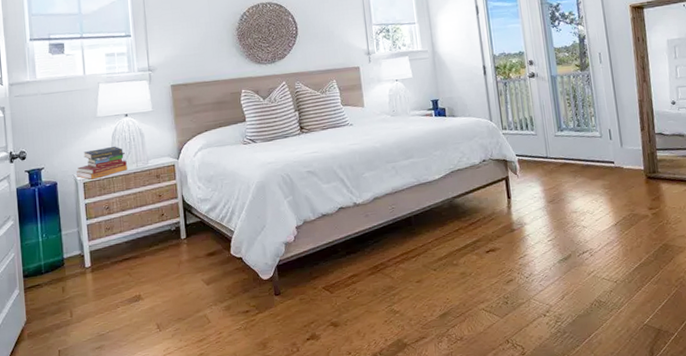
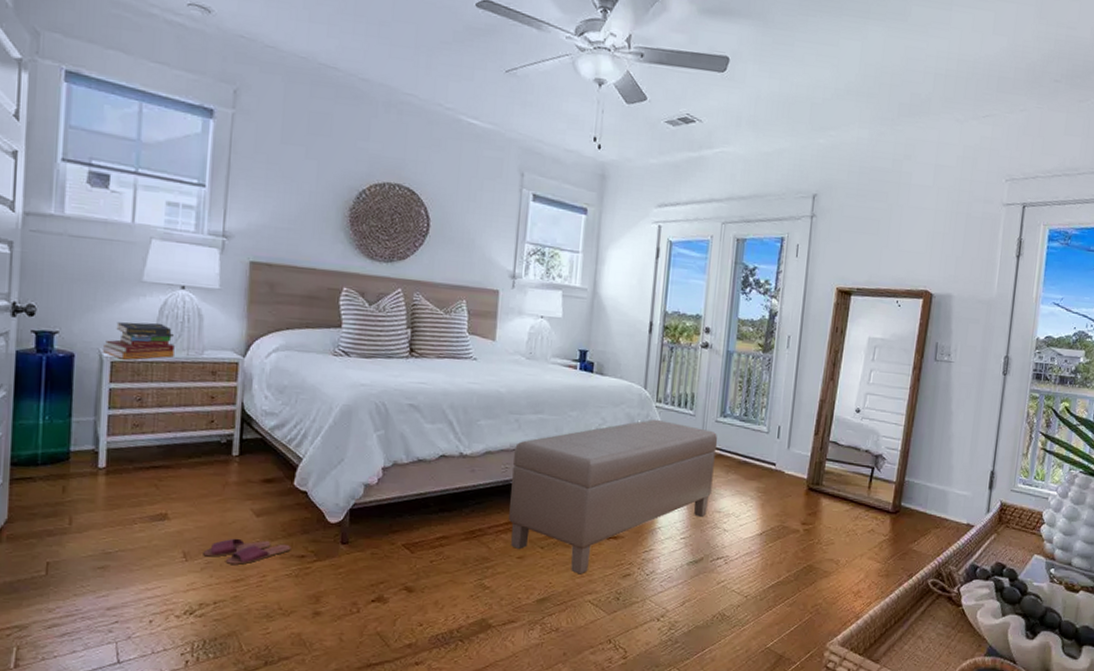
slippers: none [171,303,238,328] -> present [203,538,291,565]
ottoman: none [396,144,565,287] -> present [509,419,718,575]

